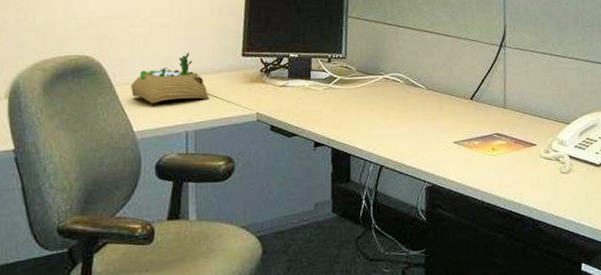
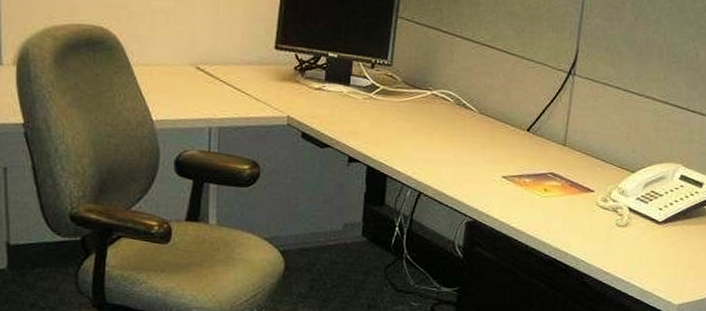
succulent planter: present [131,52,209,104] -> none [150,37,236,94]

